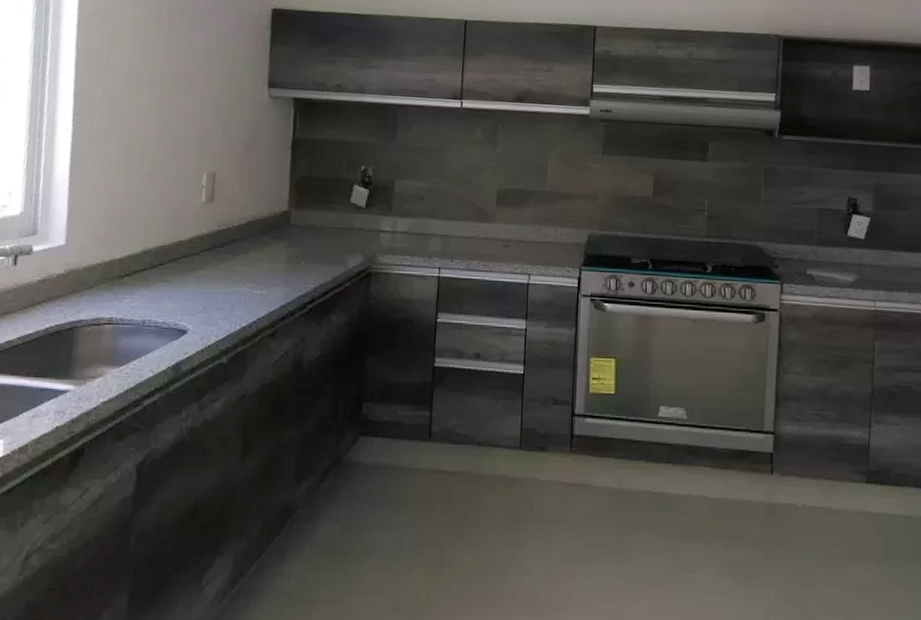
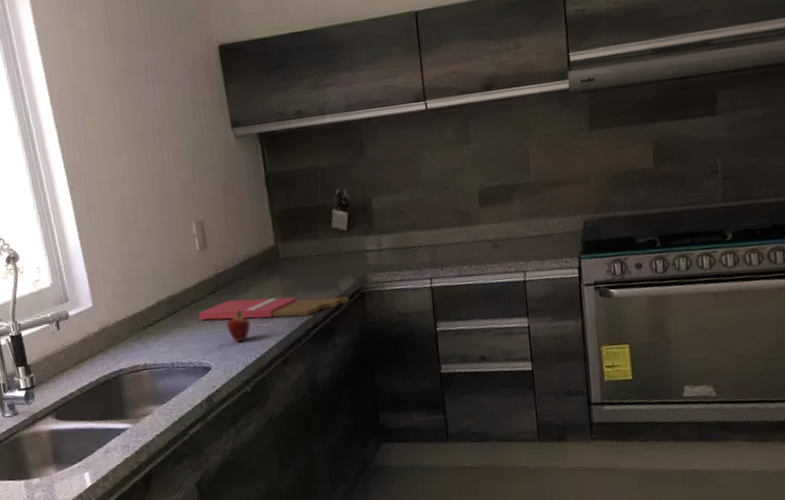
cutting board: none [186,261,354,288] -> present [198,296,350,320]
fruit: none [215,271,244,306] -> present [226,309,251,342]

